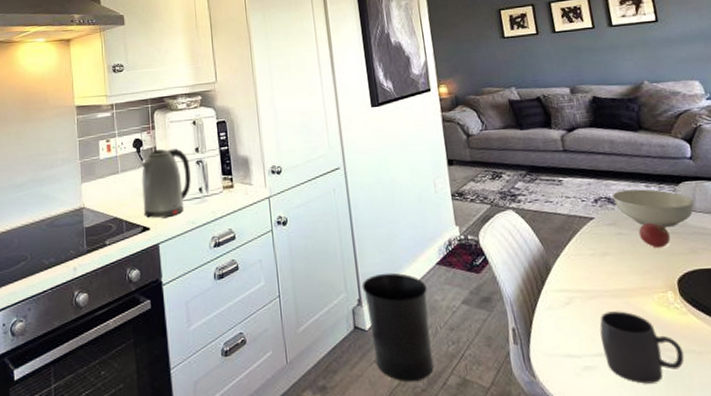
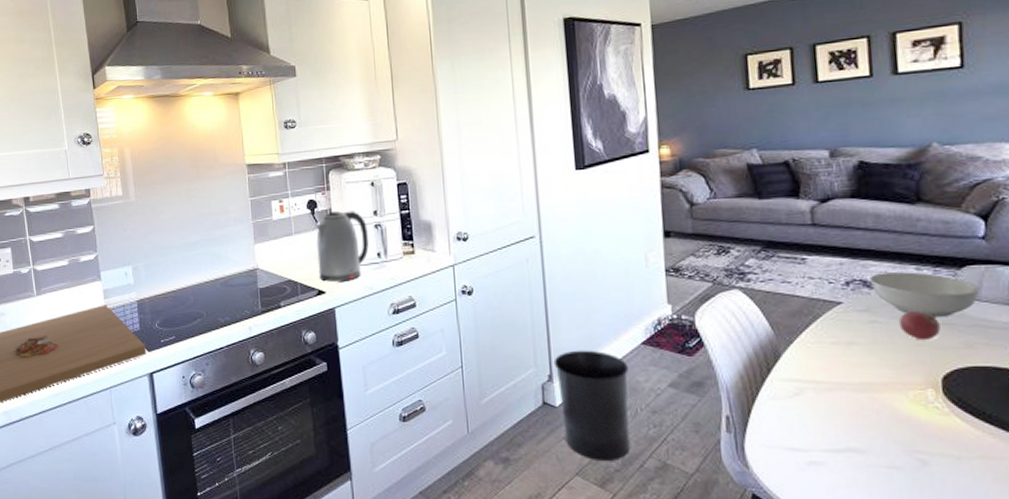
mug: present [599,311,685,384] -> none [833,406,938,485]

